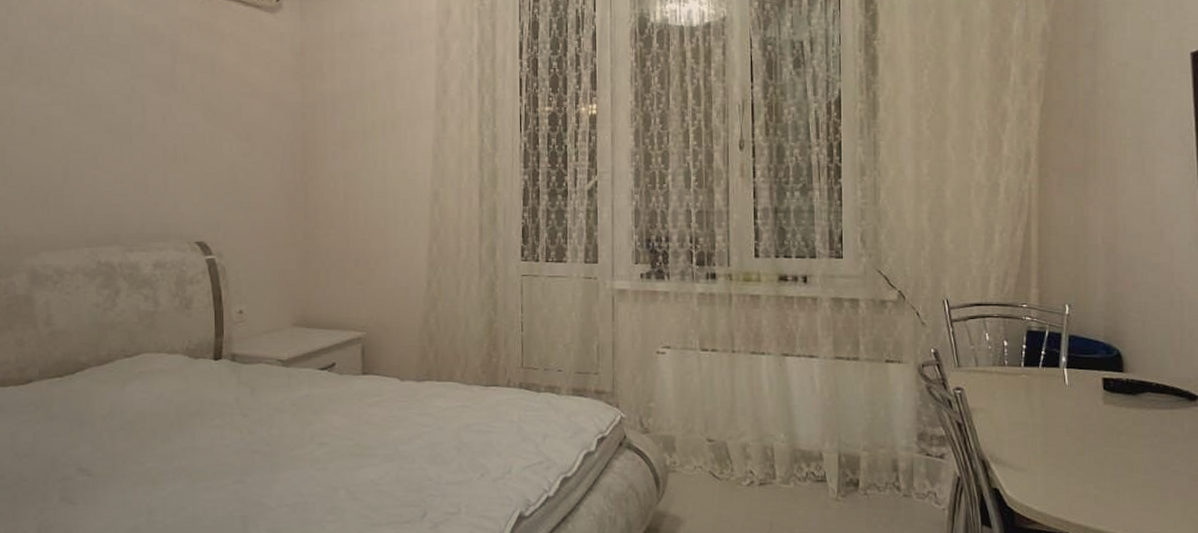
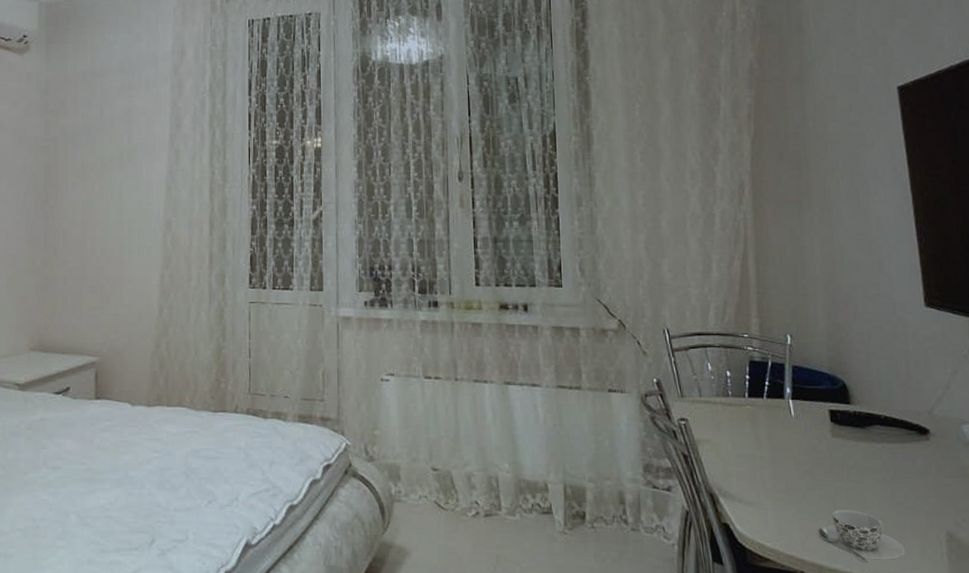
teacup: none [1084,474,1168,523] -> present [817,510,906,563]

